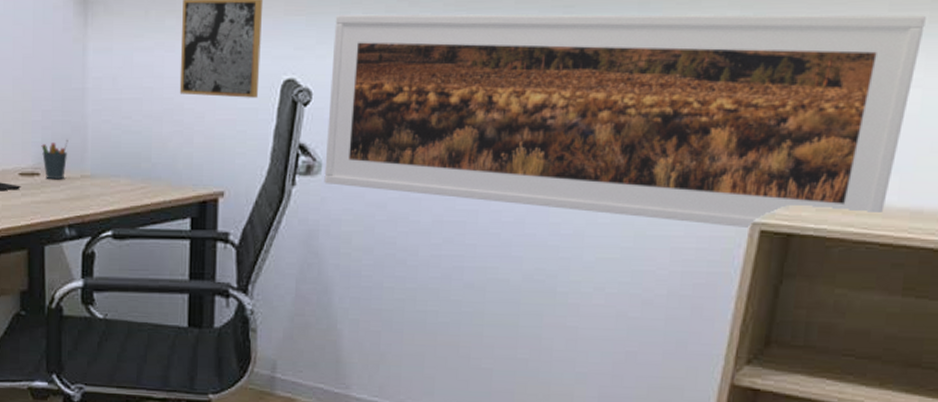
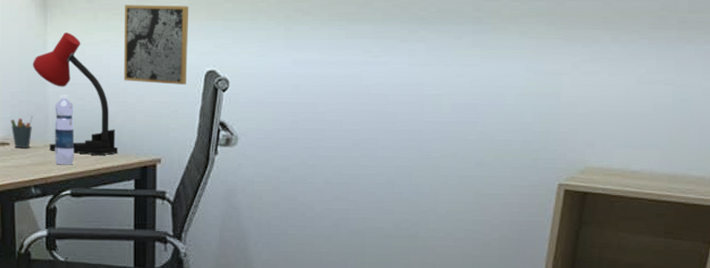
desk lamp: none [69,35,171,188] -> present [33,32,118,156]
water bottle: none [94,113,119,200] -> present [55,95,75,165]
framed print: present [324,14,926,229] -> none [240,20,674,189]

